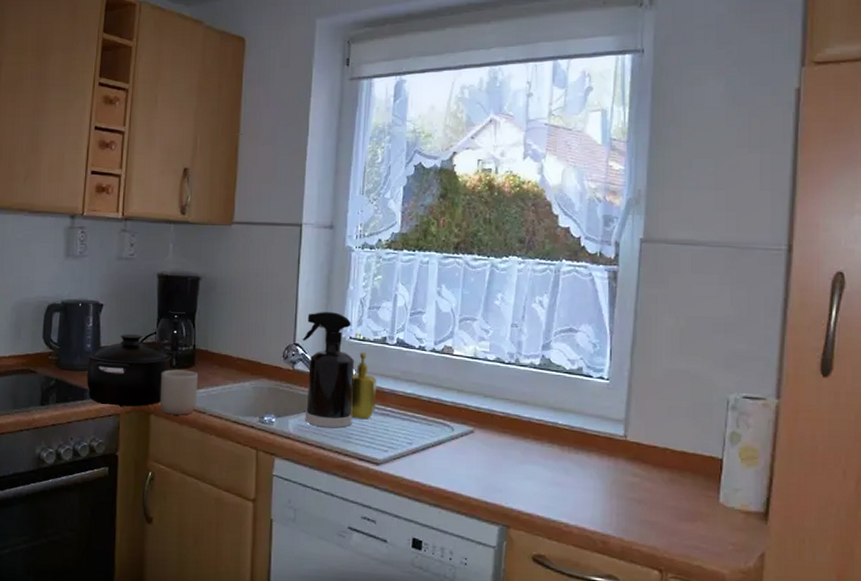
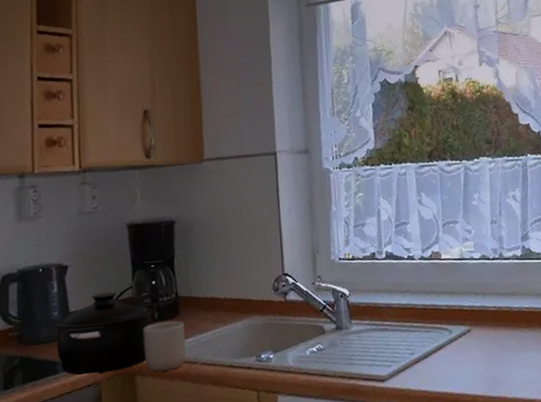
spray bottle: present [302,312,355,428] -> none [291,236,352,355]
soap dispenser: present [350,352,377,419] -> none [346,271,374,339]

